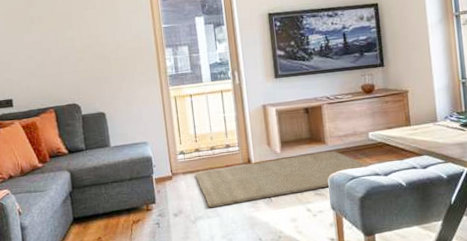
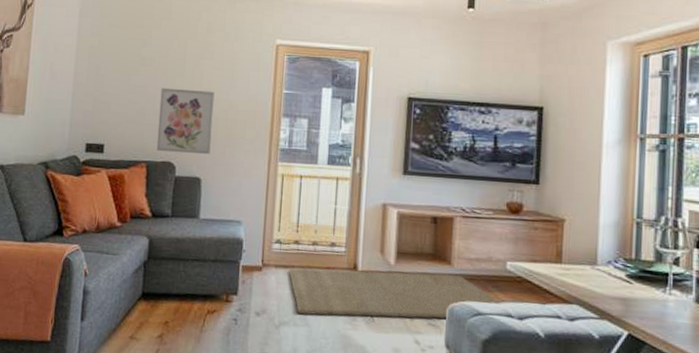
wall art: none [53,36,109,97] -> present [156,87,215,155]

